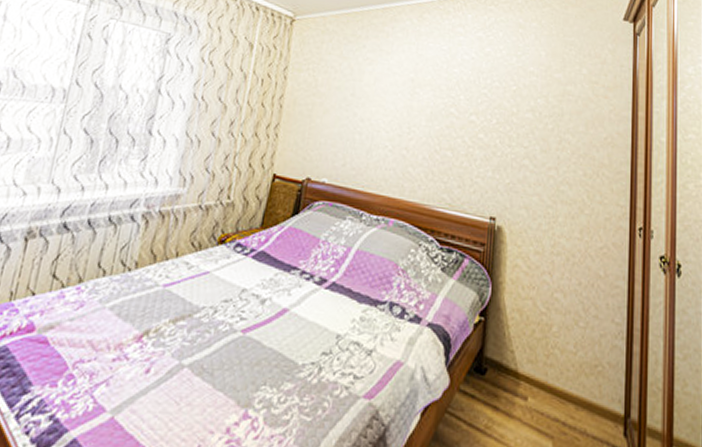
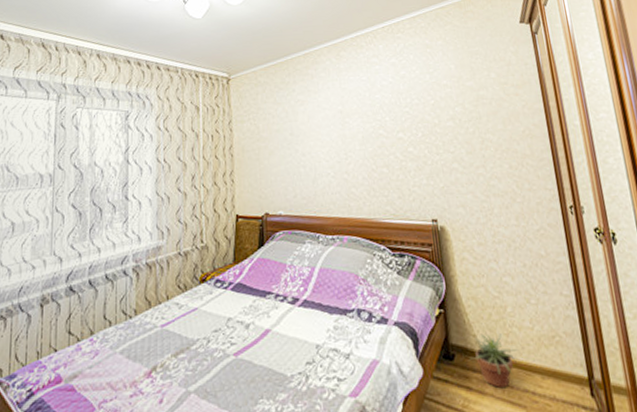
potted plant: none [503,350,557,414] -> present [470,334,519,389]

